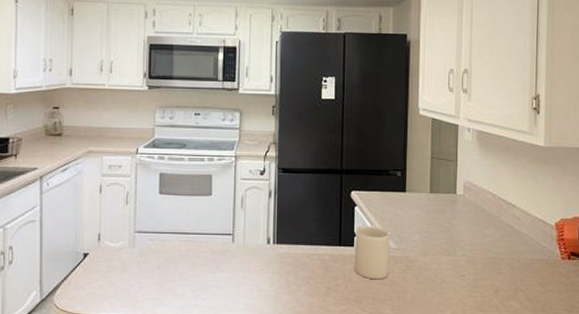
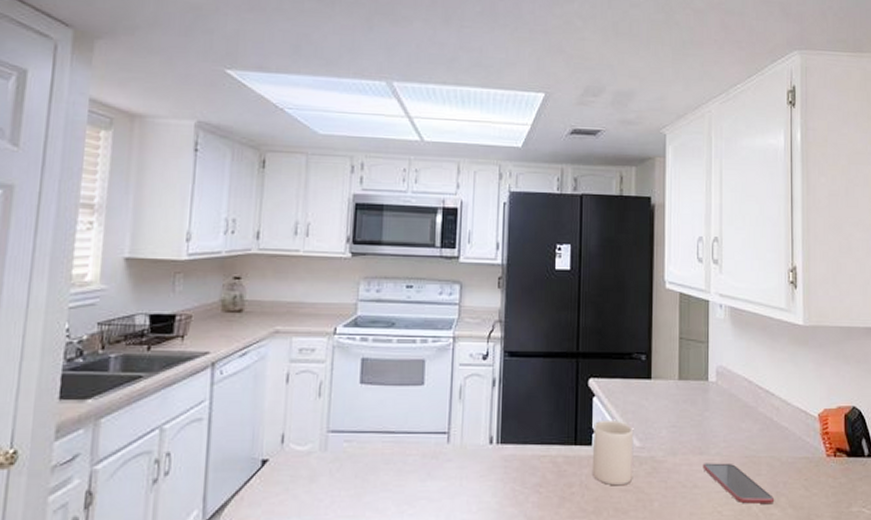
smartphone: none [450,263,514,297] -> present [702,463,775,504]

